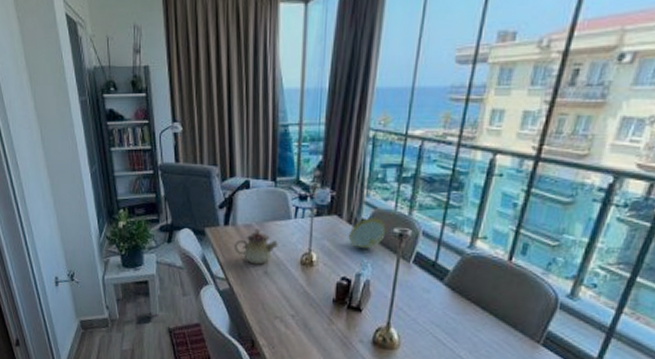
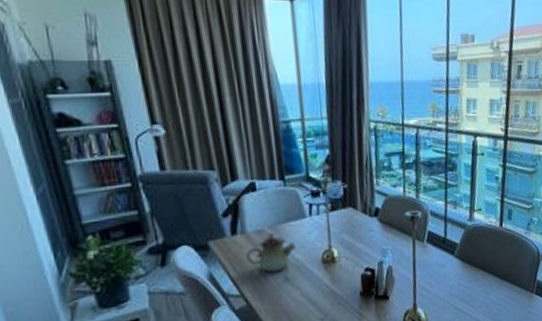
decorative bowl: present [348,218,386,249] -> none [365,205,399,237]

